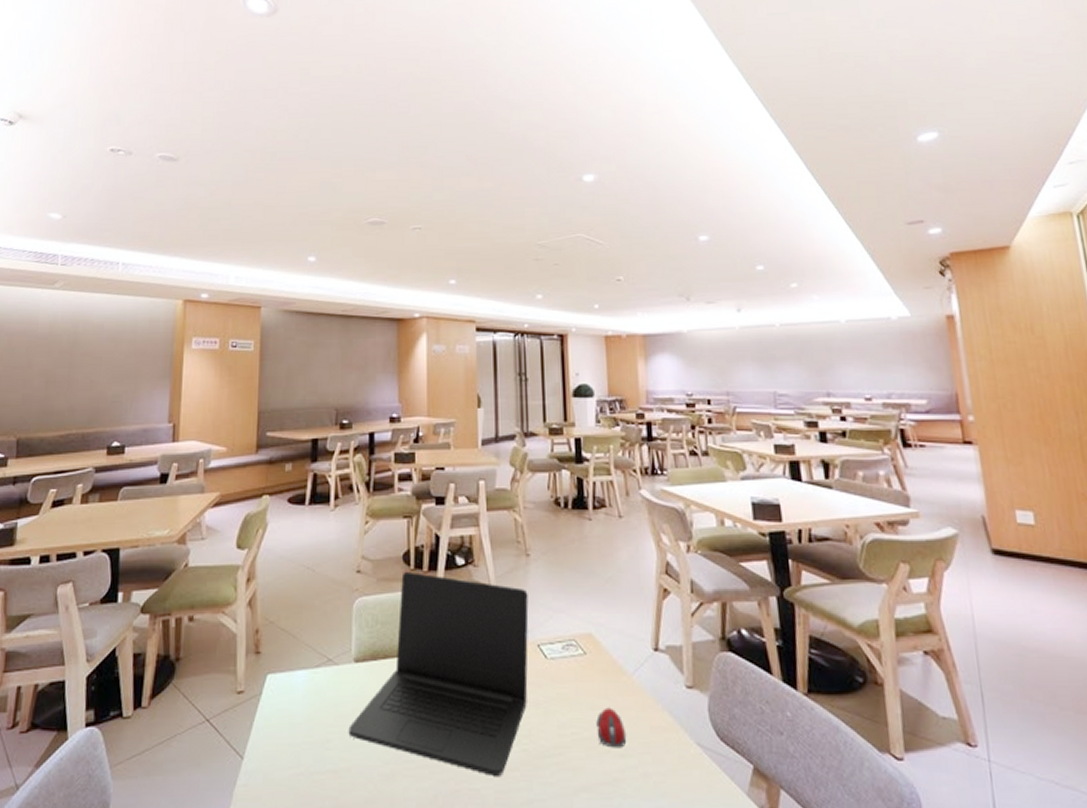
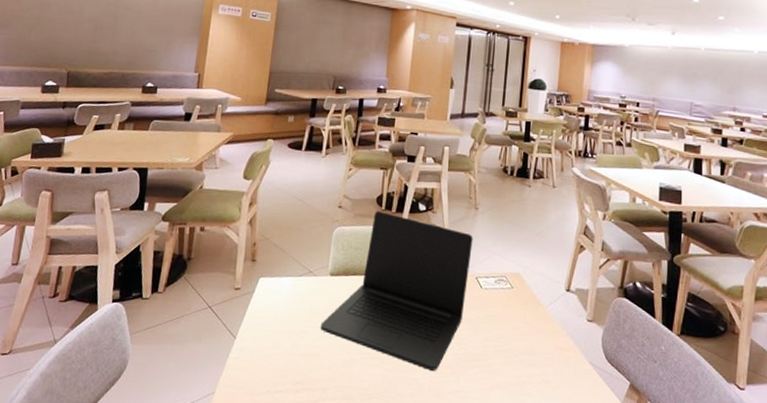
computer mouse: present [596,707,627,748] -> none [514,329,536,360]

